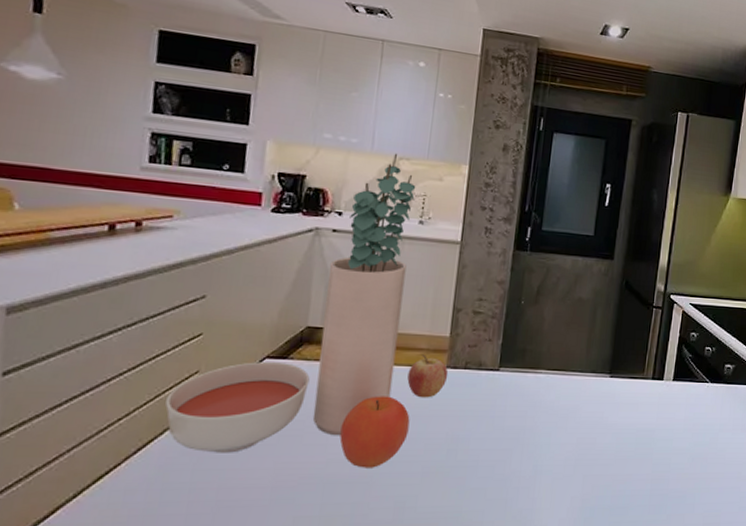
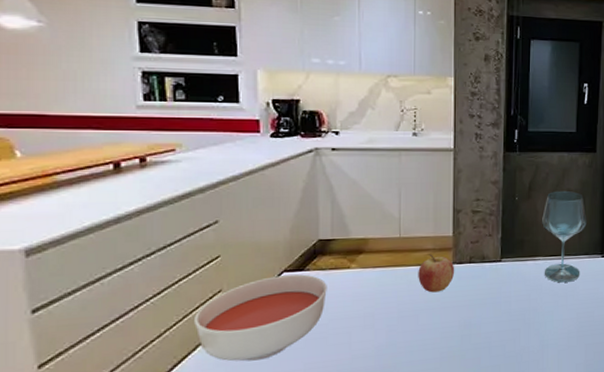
vase: present [312,153,416,436] -> none [333,71,406,335]
fruit: present [339,396,410,468] -> none [362,294,424,360]
wine glass: none [544,298,597,402] -> present [541,190,587,283]

